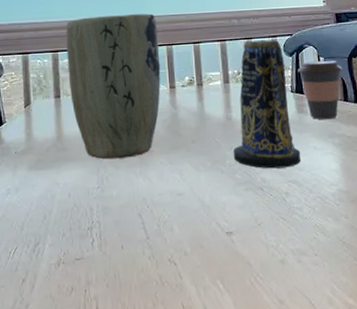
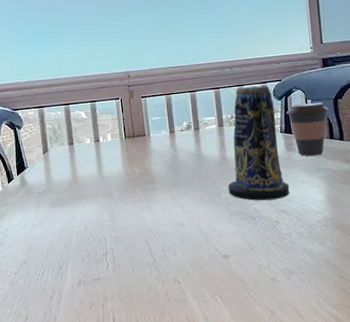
plant pot: present [66,13,161,160] -> none [75,66,162,197]

